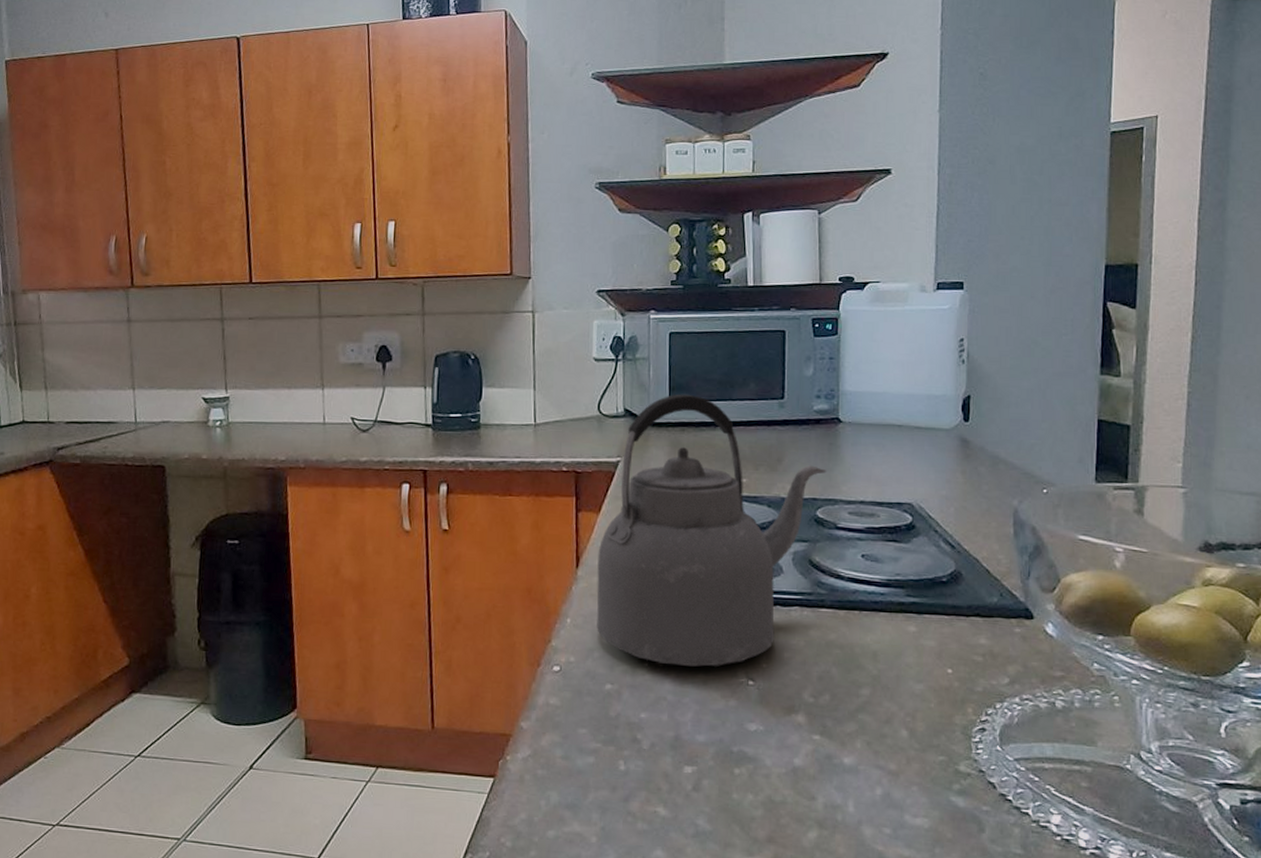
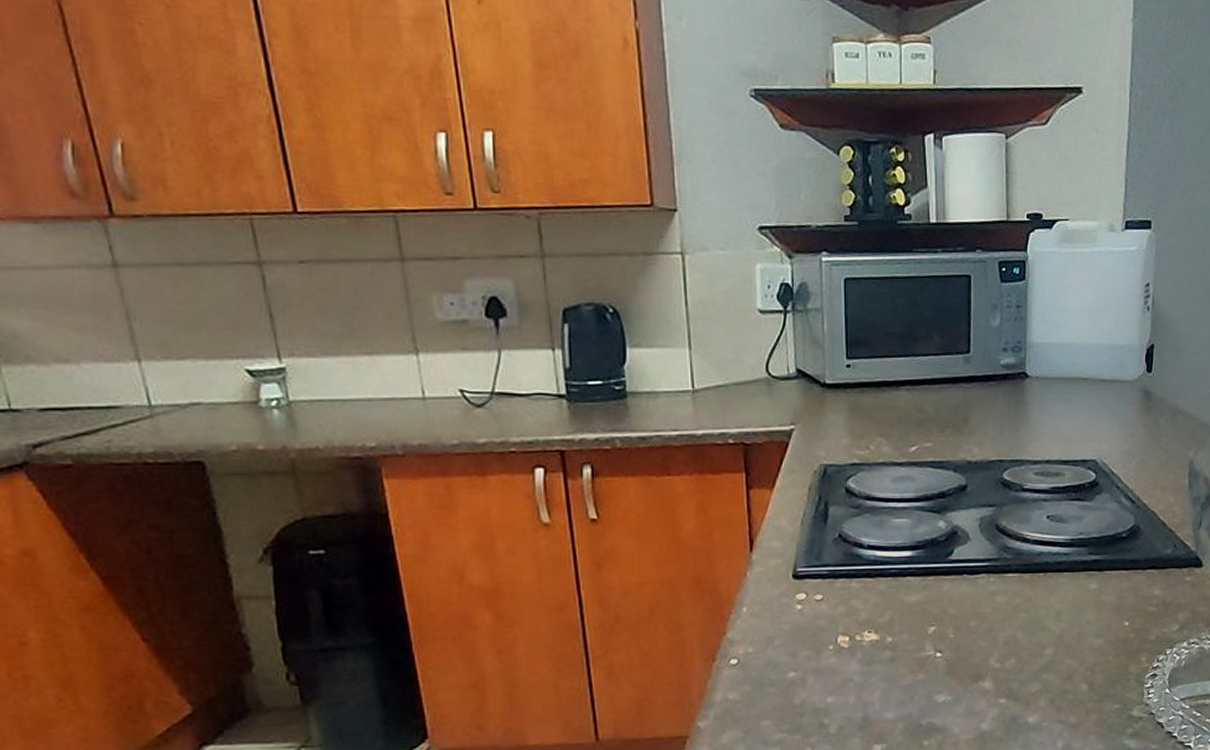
kettle: present [597,394,827,667] -> none [773,350,1014,646]

